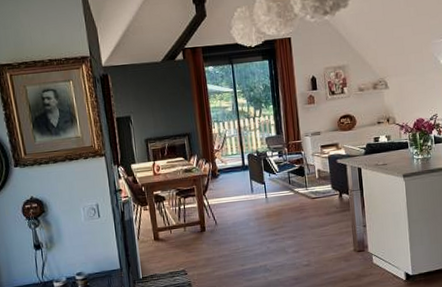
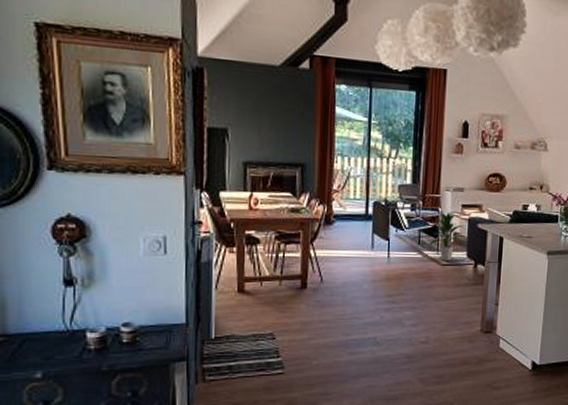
indoor plant: none [298,153,328,195] -> present [429,212,464,261]

